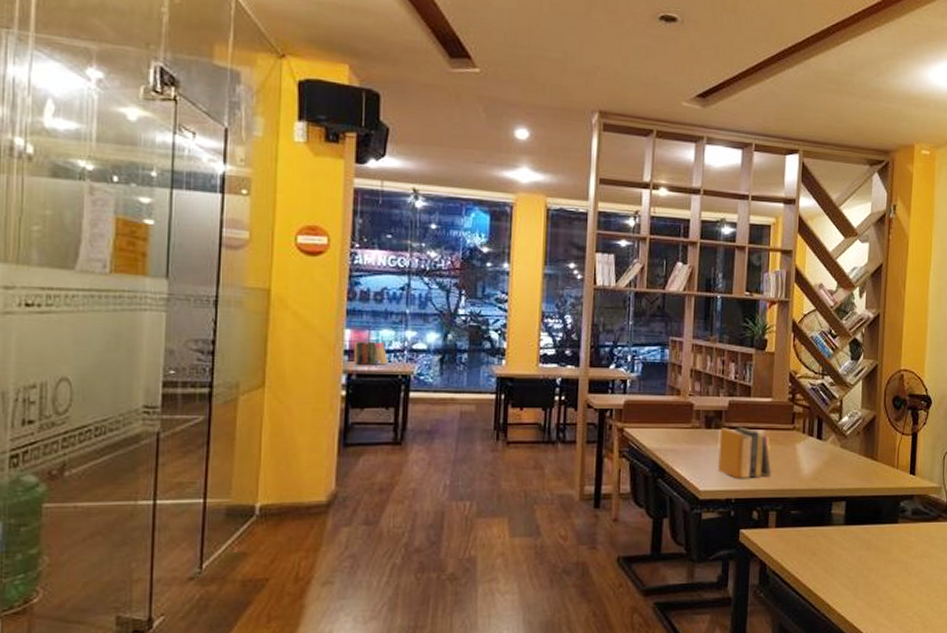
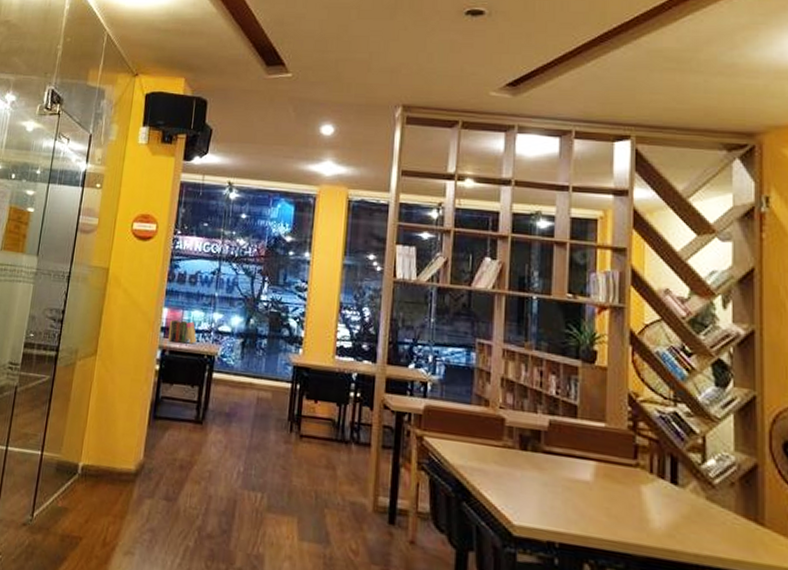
books: present [717,427,772,479] -> none [535,452,609,523]

